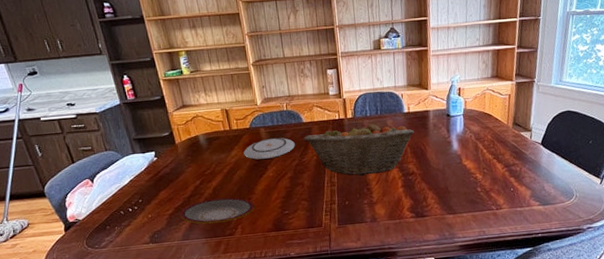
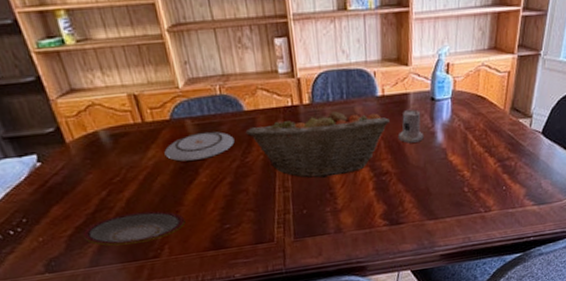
candle: none [421,123,442,150] -> present [398,109,424,143]

